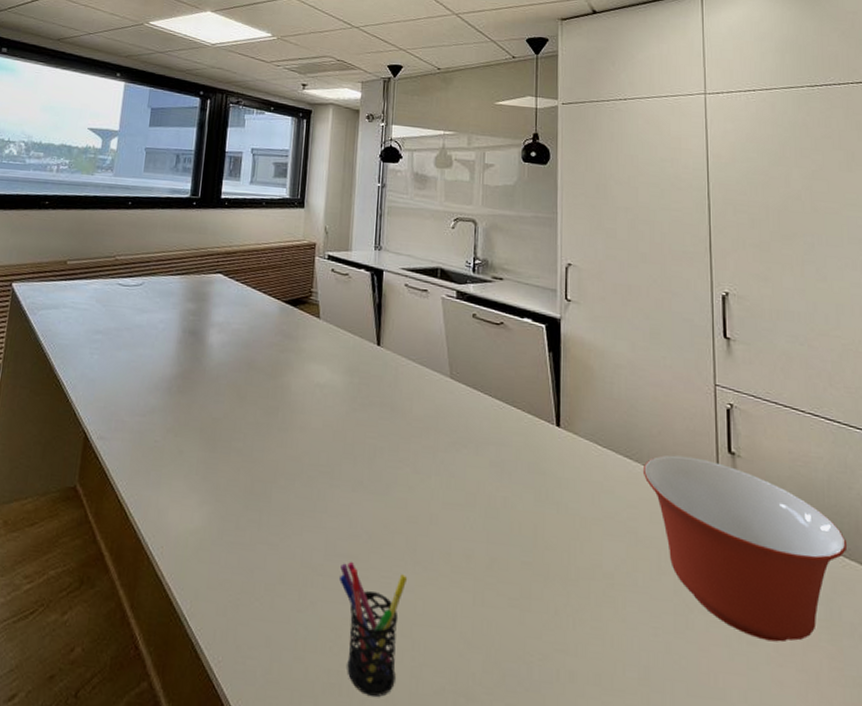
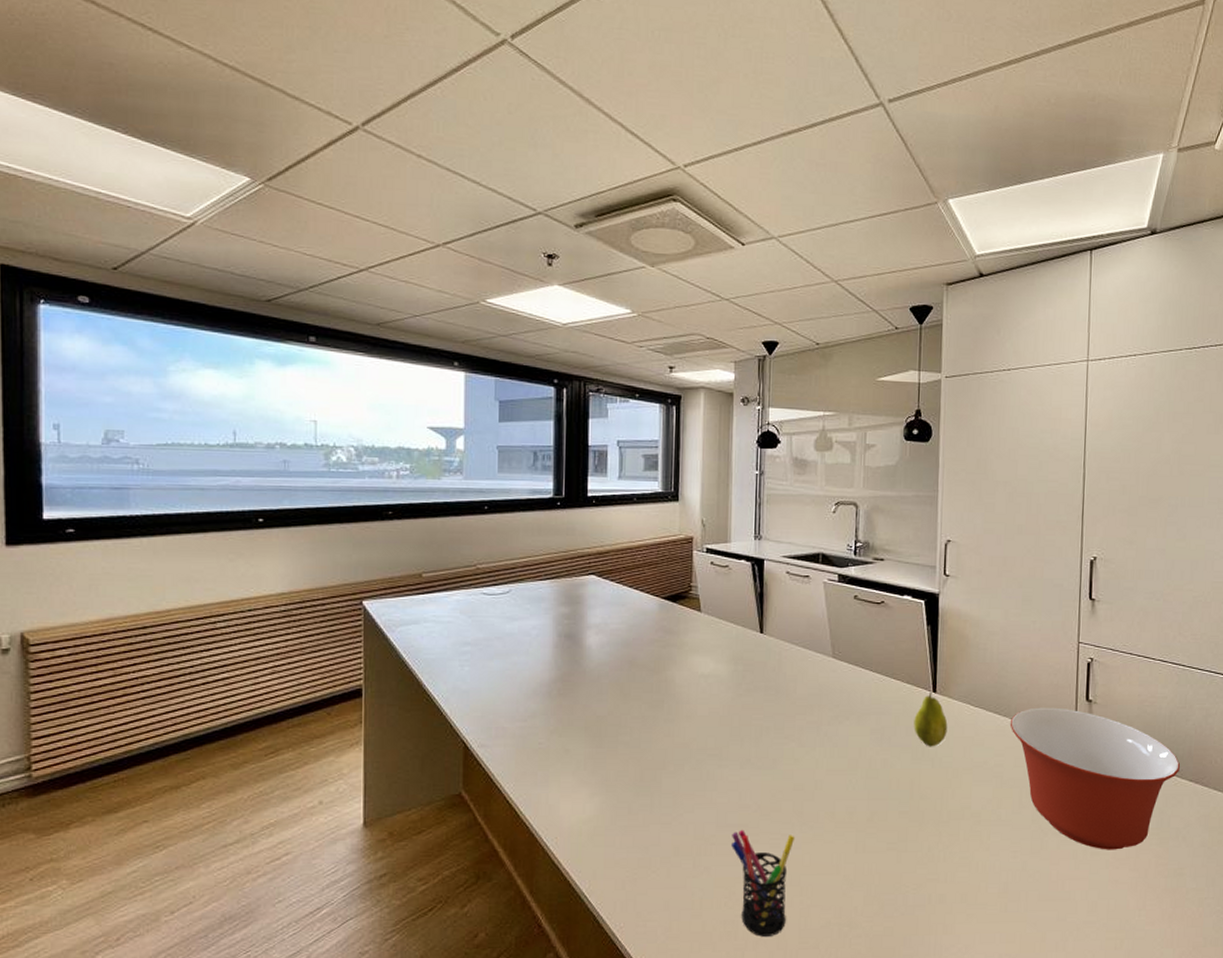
fruit: none [536,425,573,489] -> present [914,691,948,747]

